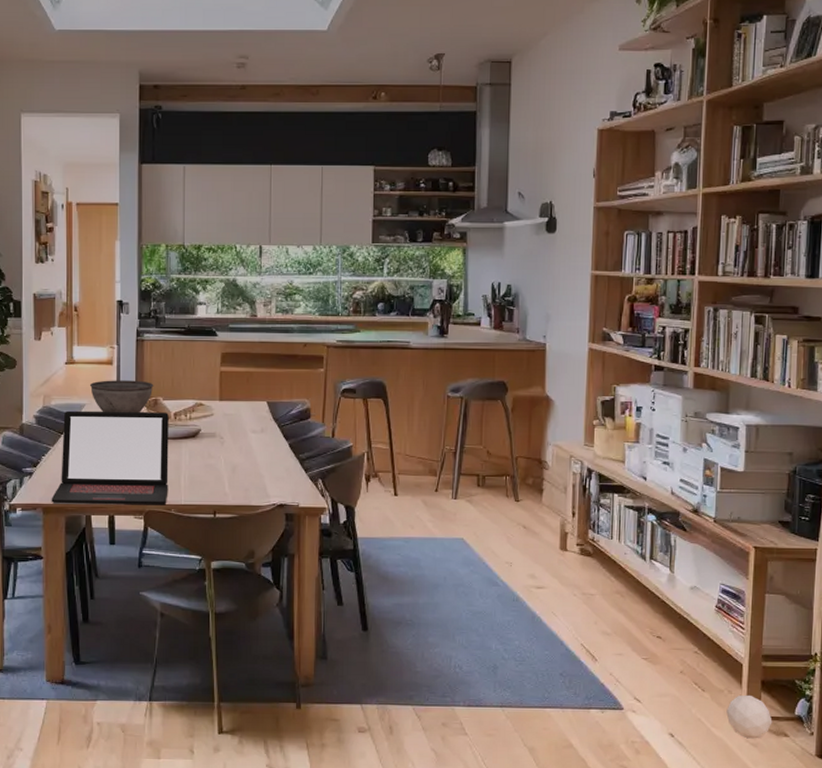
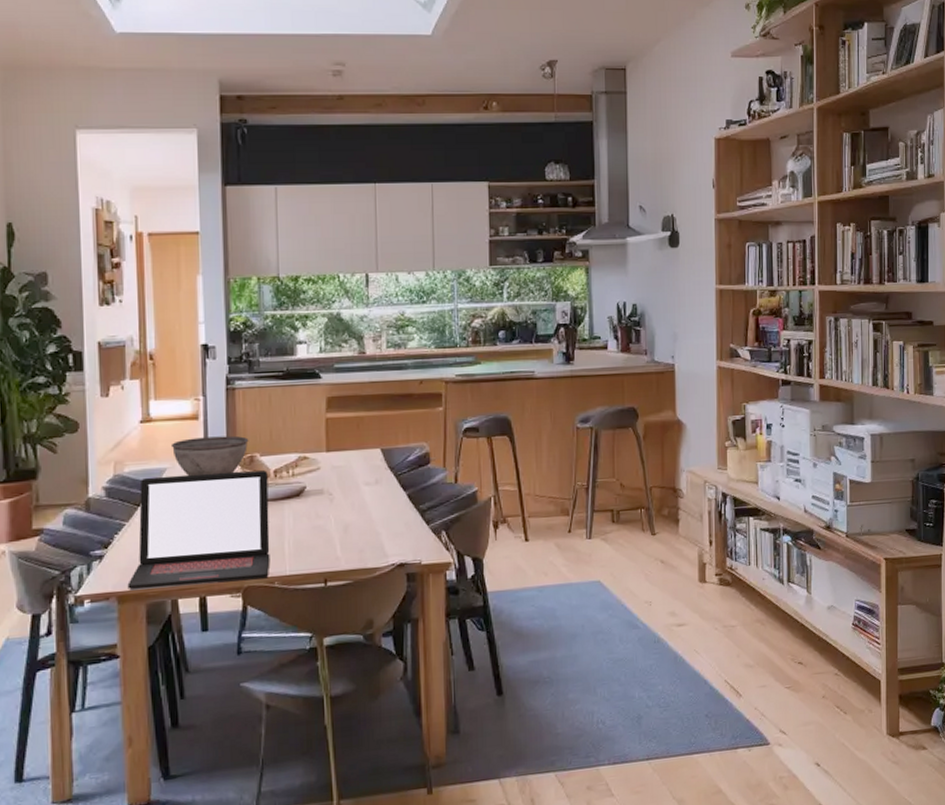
ball: present [726,695,773,739] -> none [868,711,911,757]

